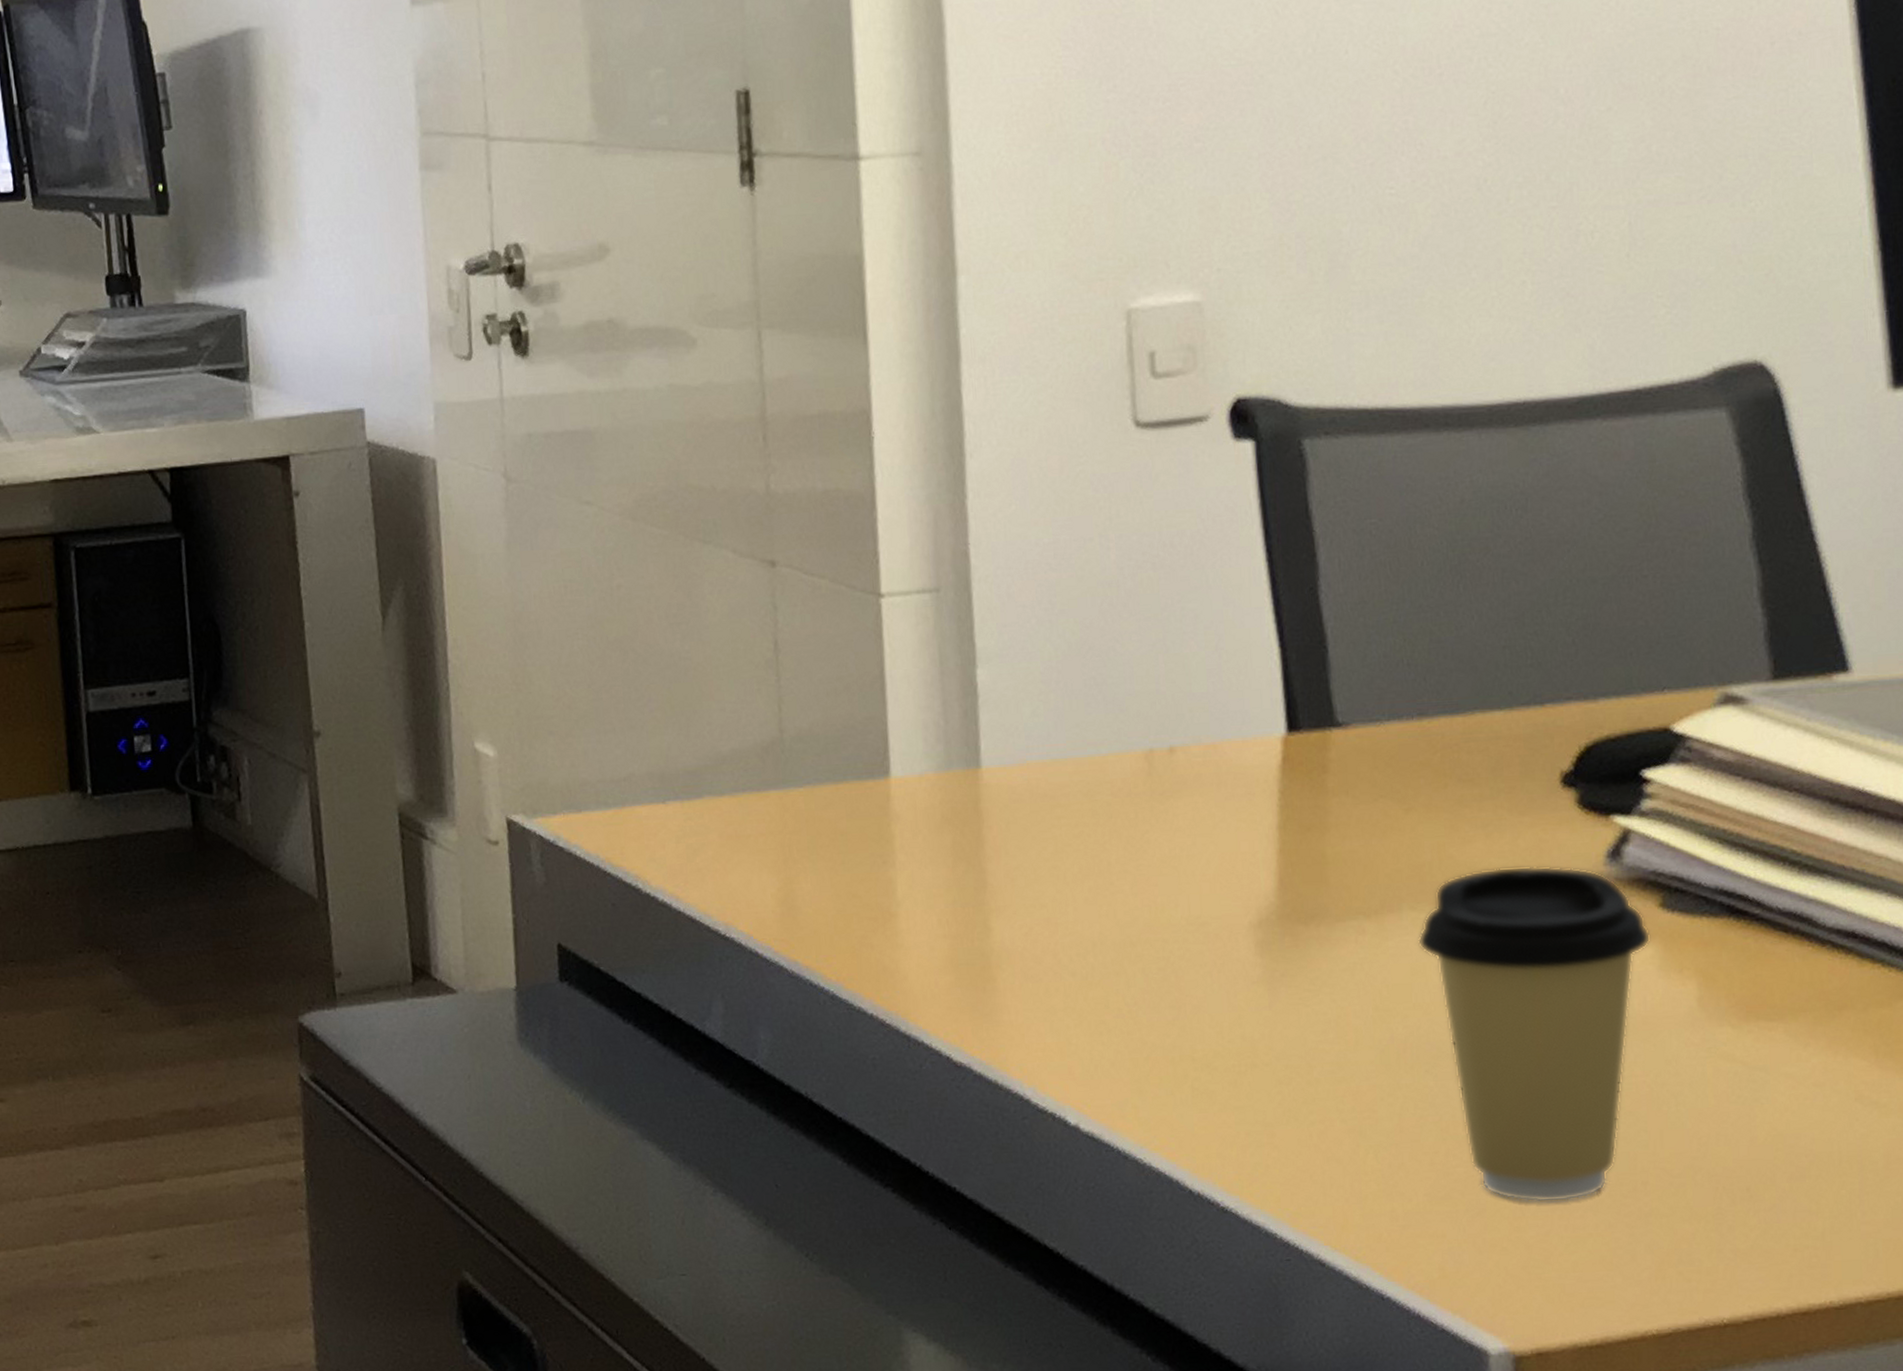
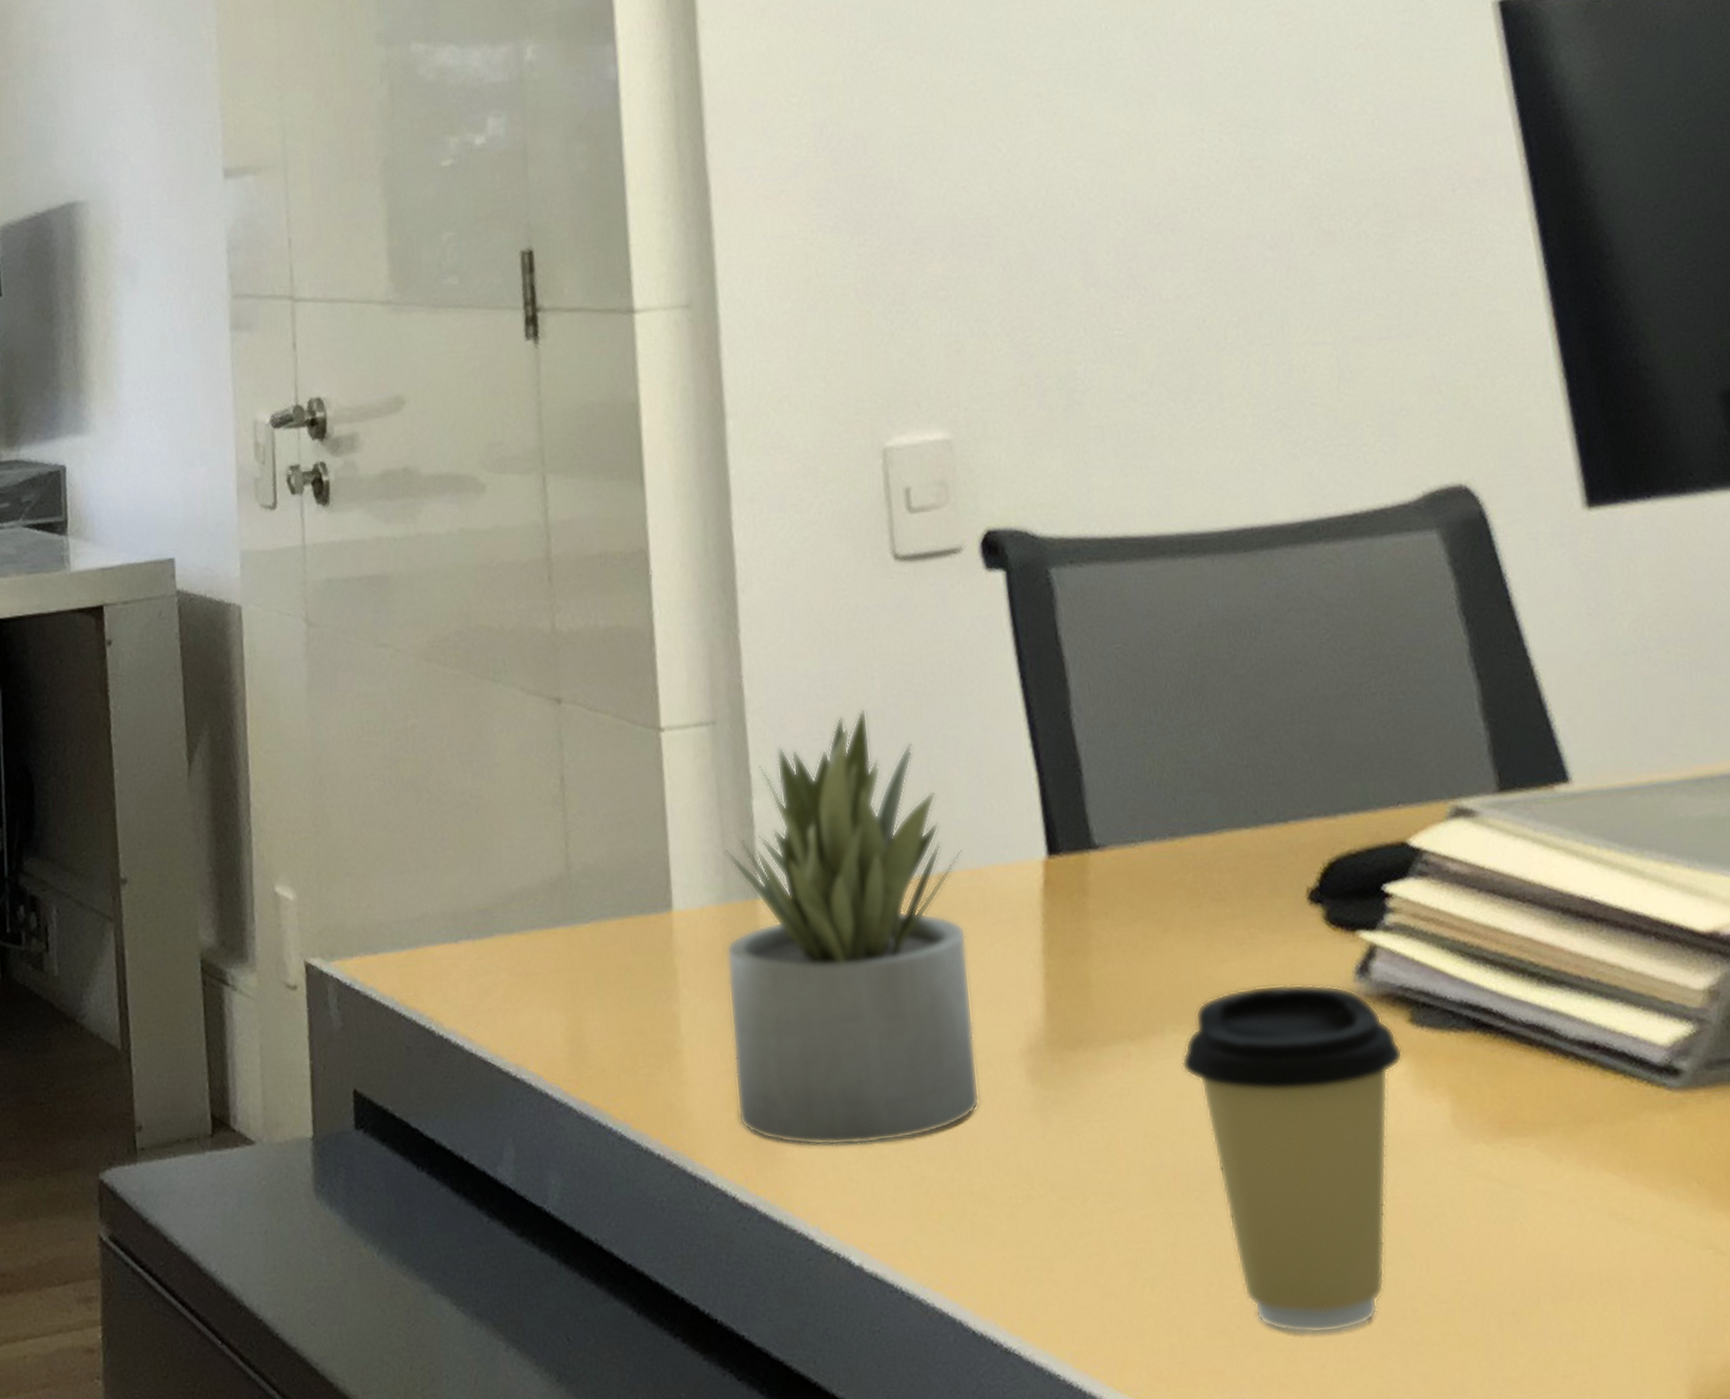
succulent plant: none [945,580,1206,1011] -> present [725,709,980,1146]

